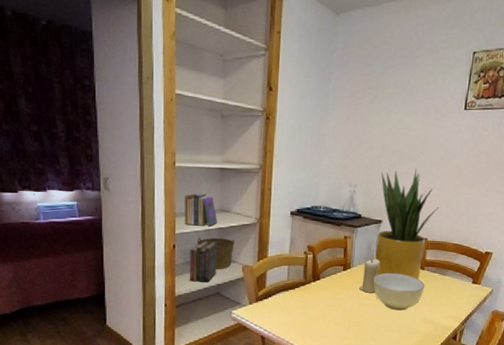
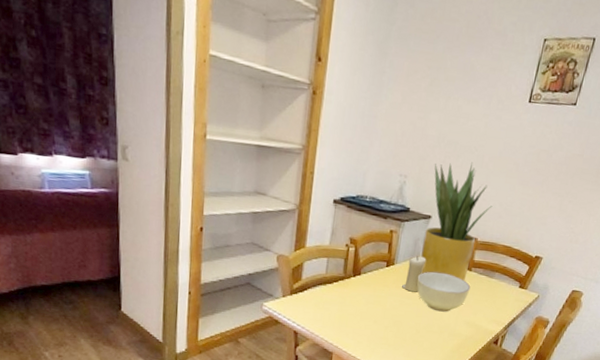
books: present [184,193,218,226] -> none [214,171,252,210]
books: present [189,241,217,282] -> none [218,226,250,271]
basket: present [197,237,235,270] -> none [228,220,270,258]

